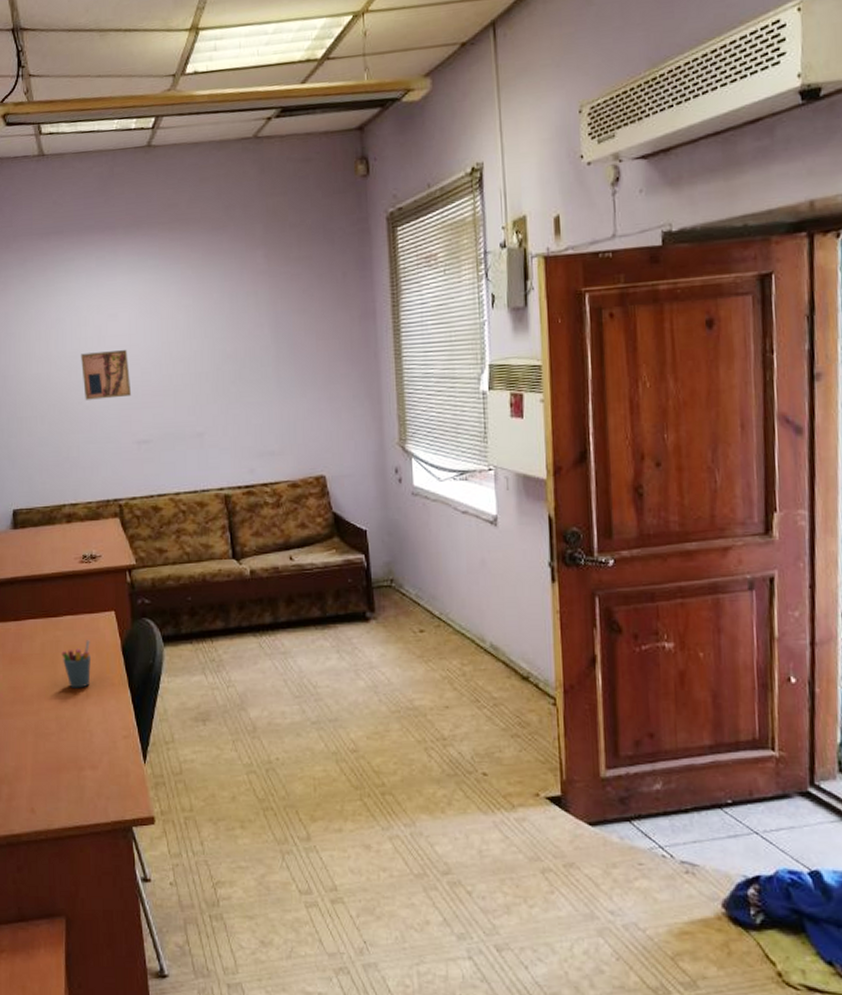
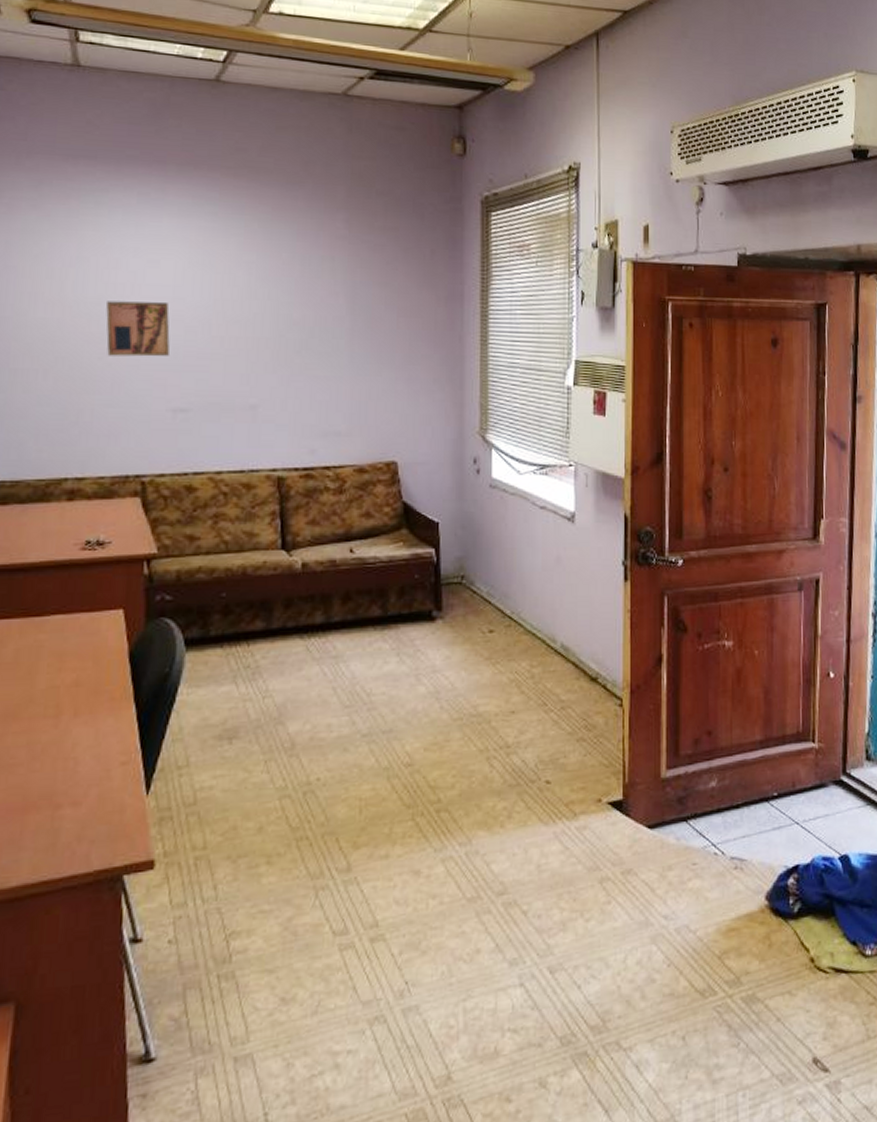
pen holder: present [61,640,91,688] -> none [43,644,86,706]

